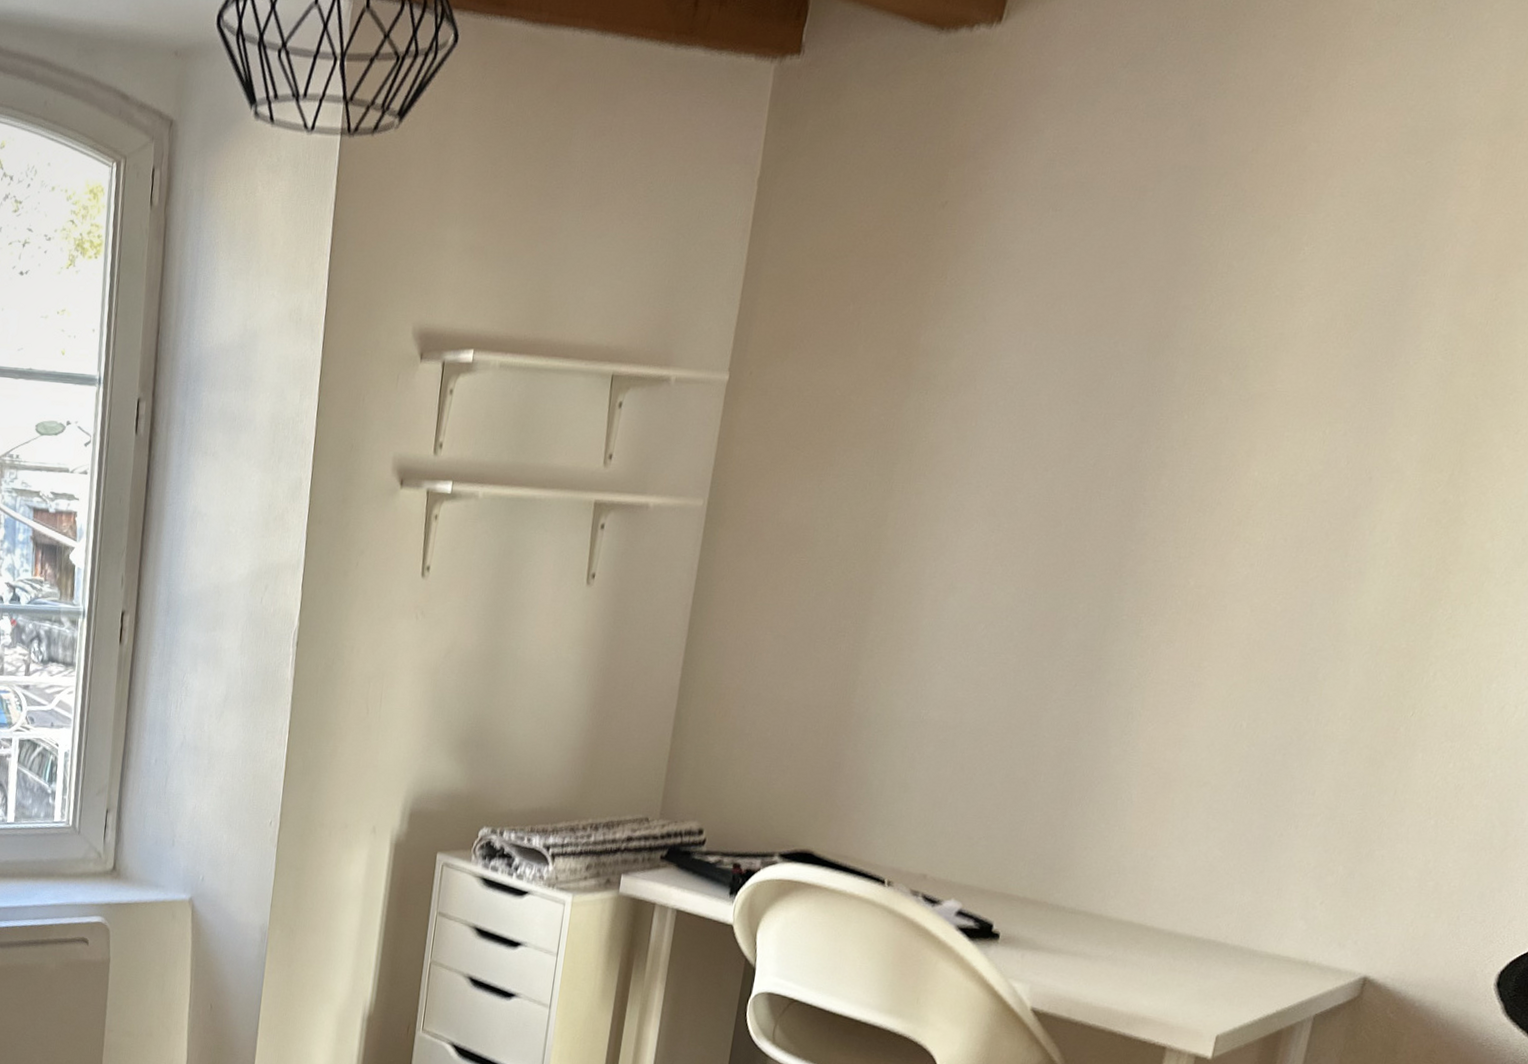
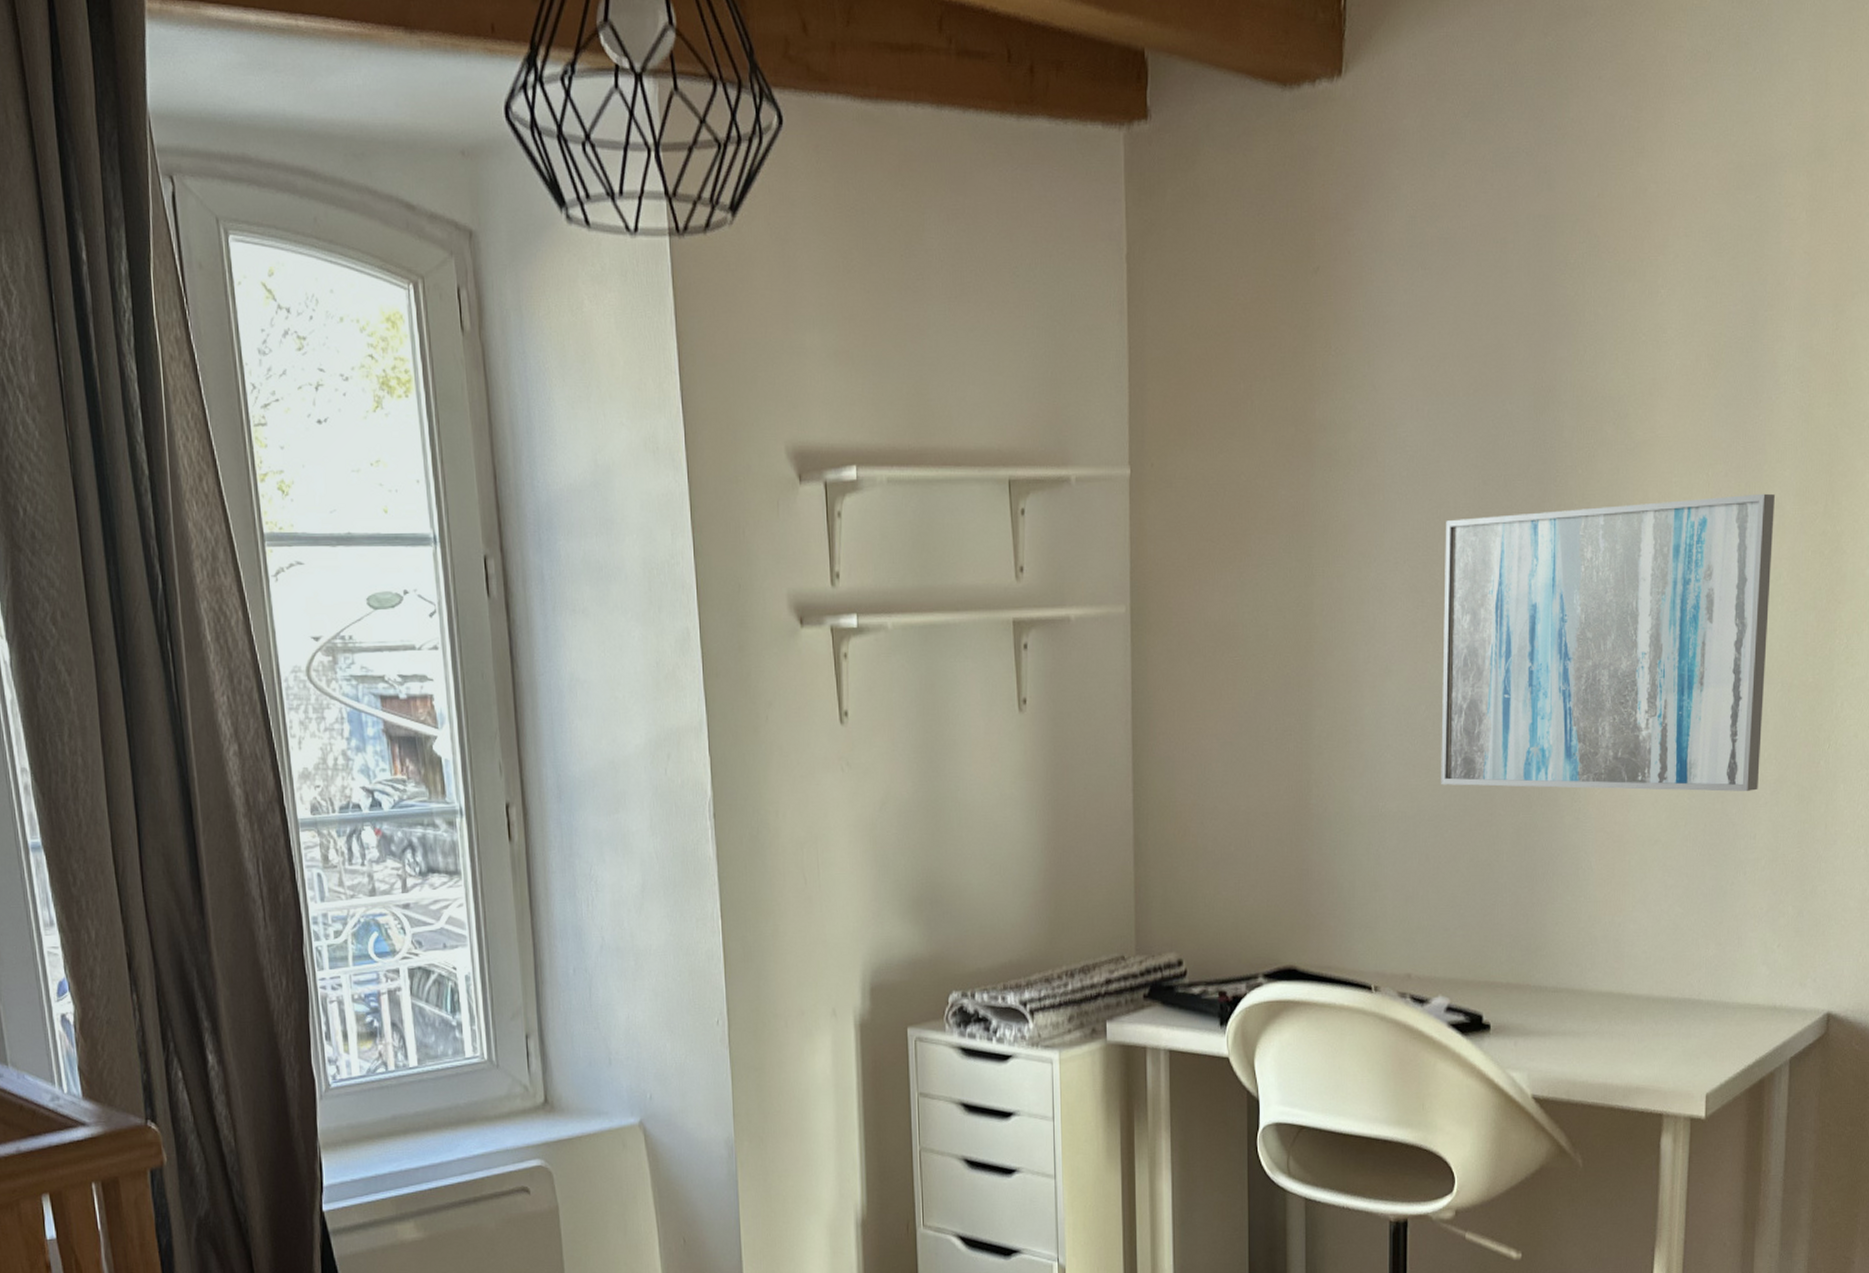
wall art: none [988,451,1396,748] -> present [1441,493,1775,792]

